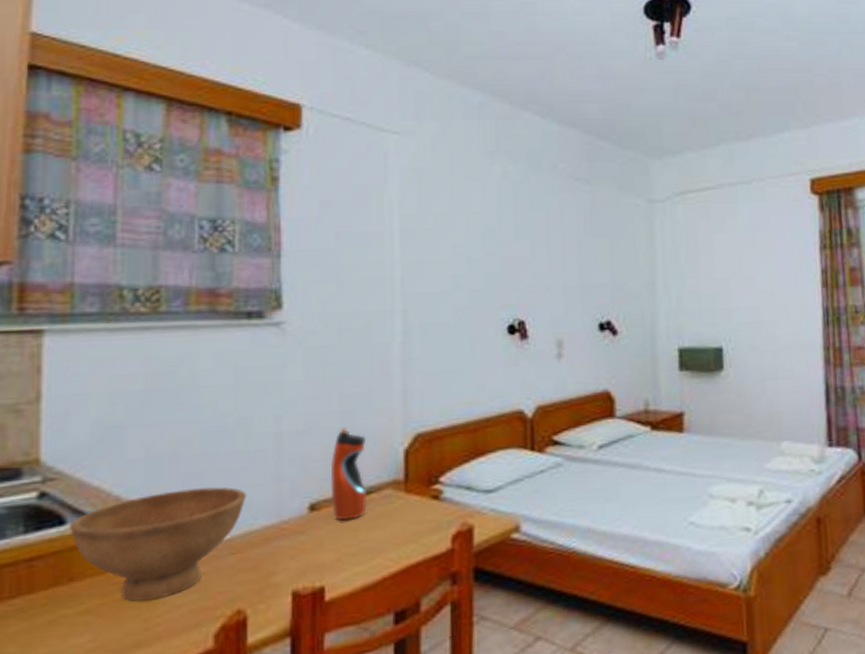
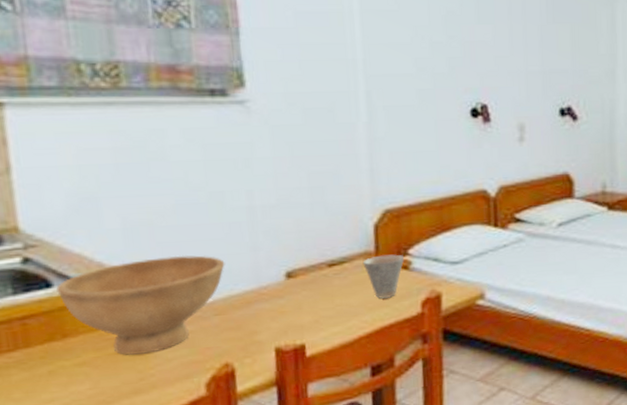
water bottle: present [330,428,368,520] -> none [303,203,341,287]
cup: none [391,483,434,533] -> present [362,254,404,299]

